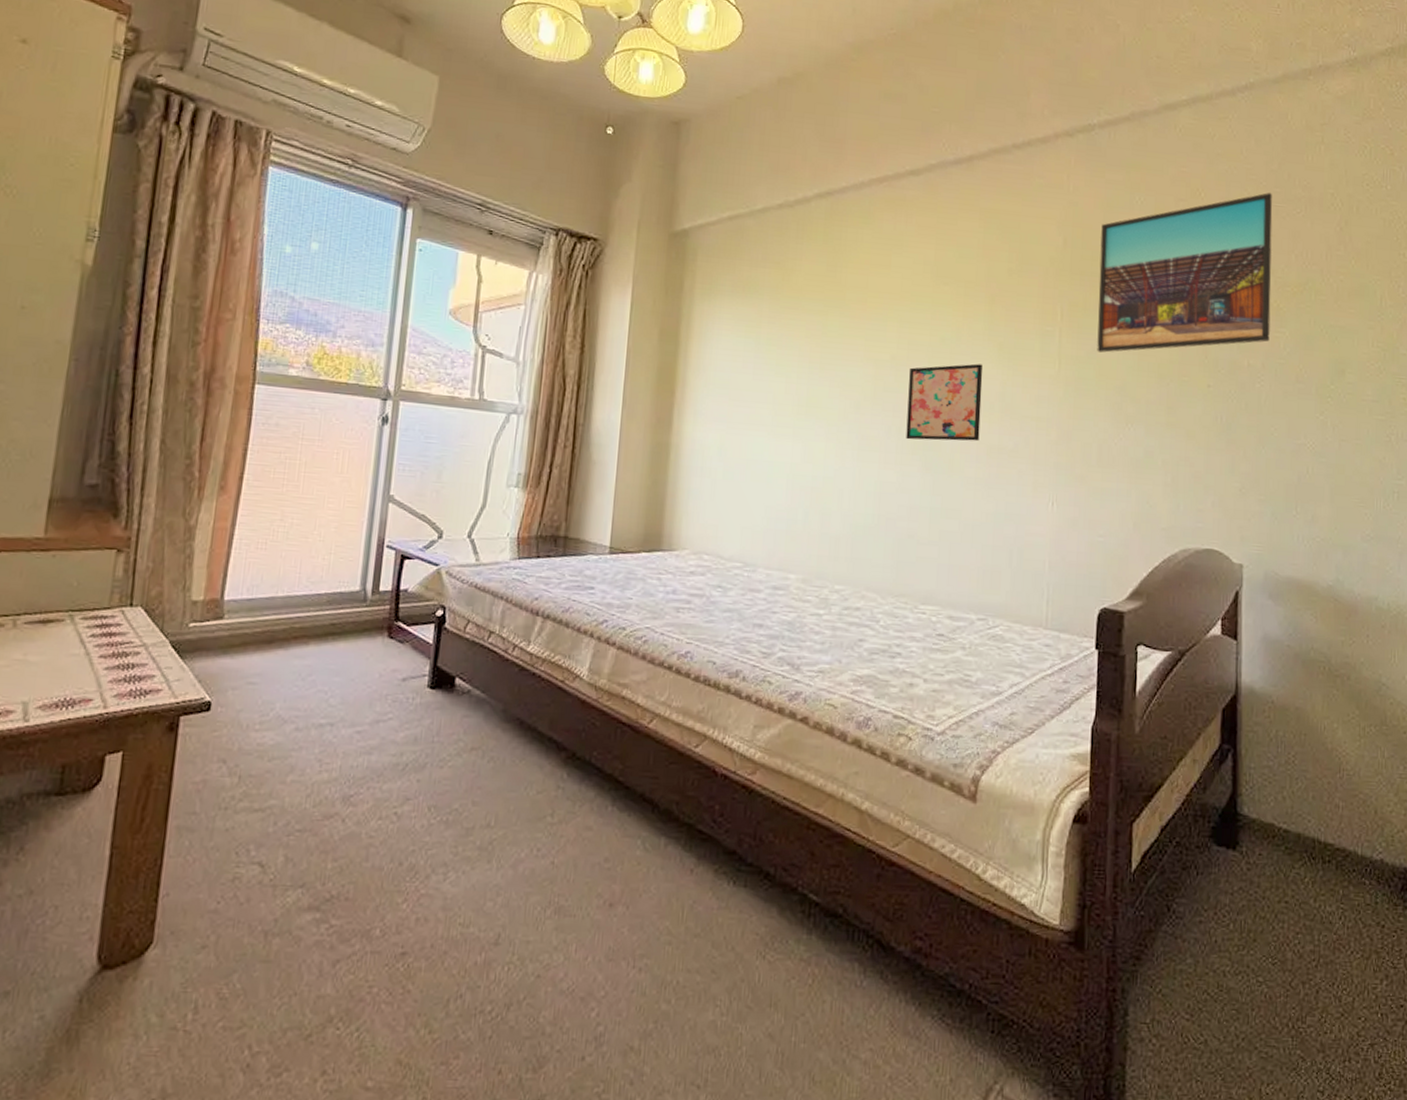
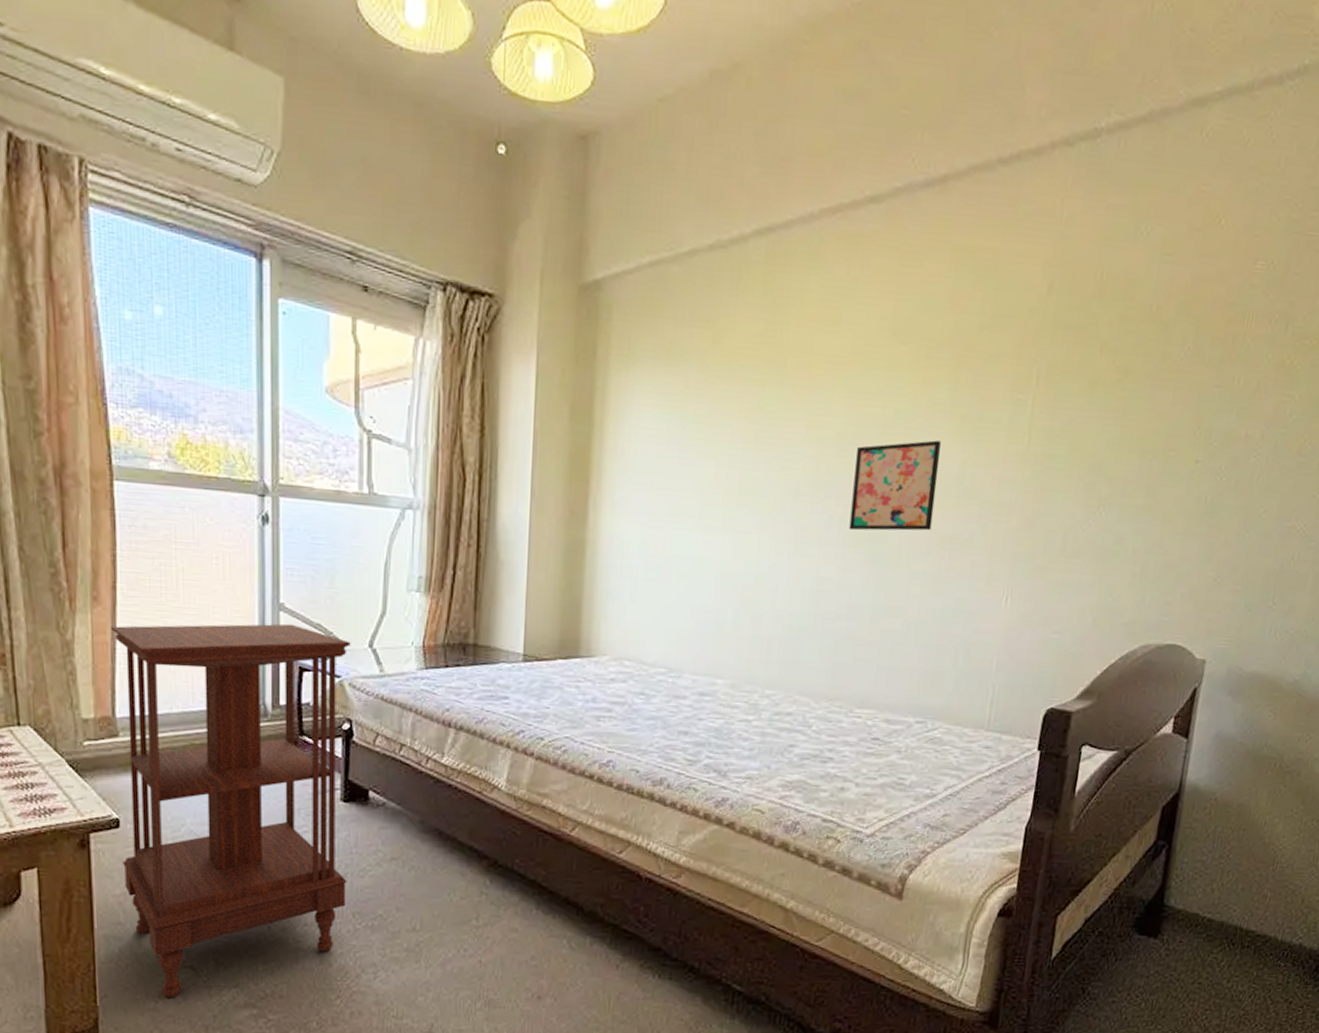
side table: none [206,513,451,899] -> present [110,623,351,999]
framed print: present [1097,193,1273,353] -> none [1073,218,1308,424]

